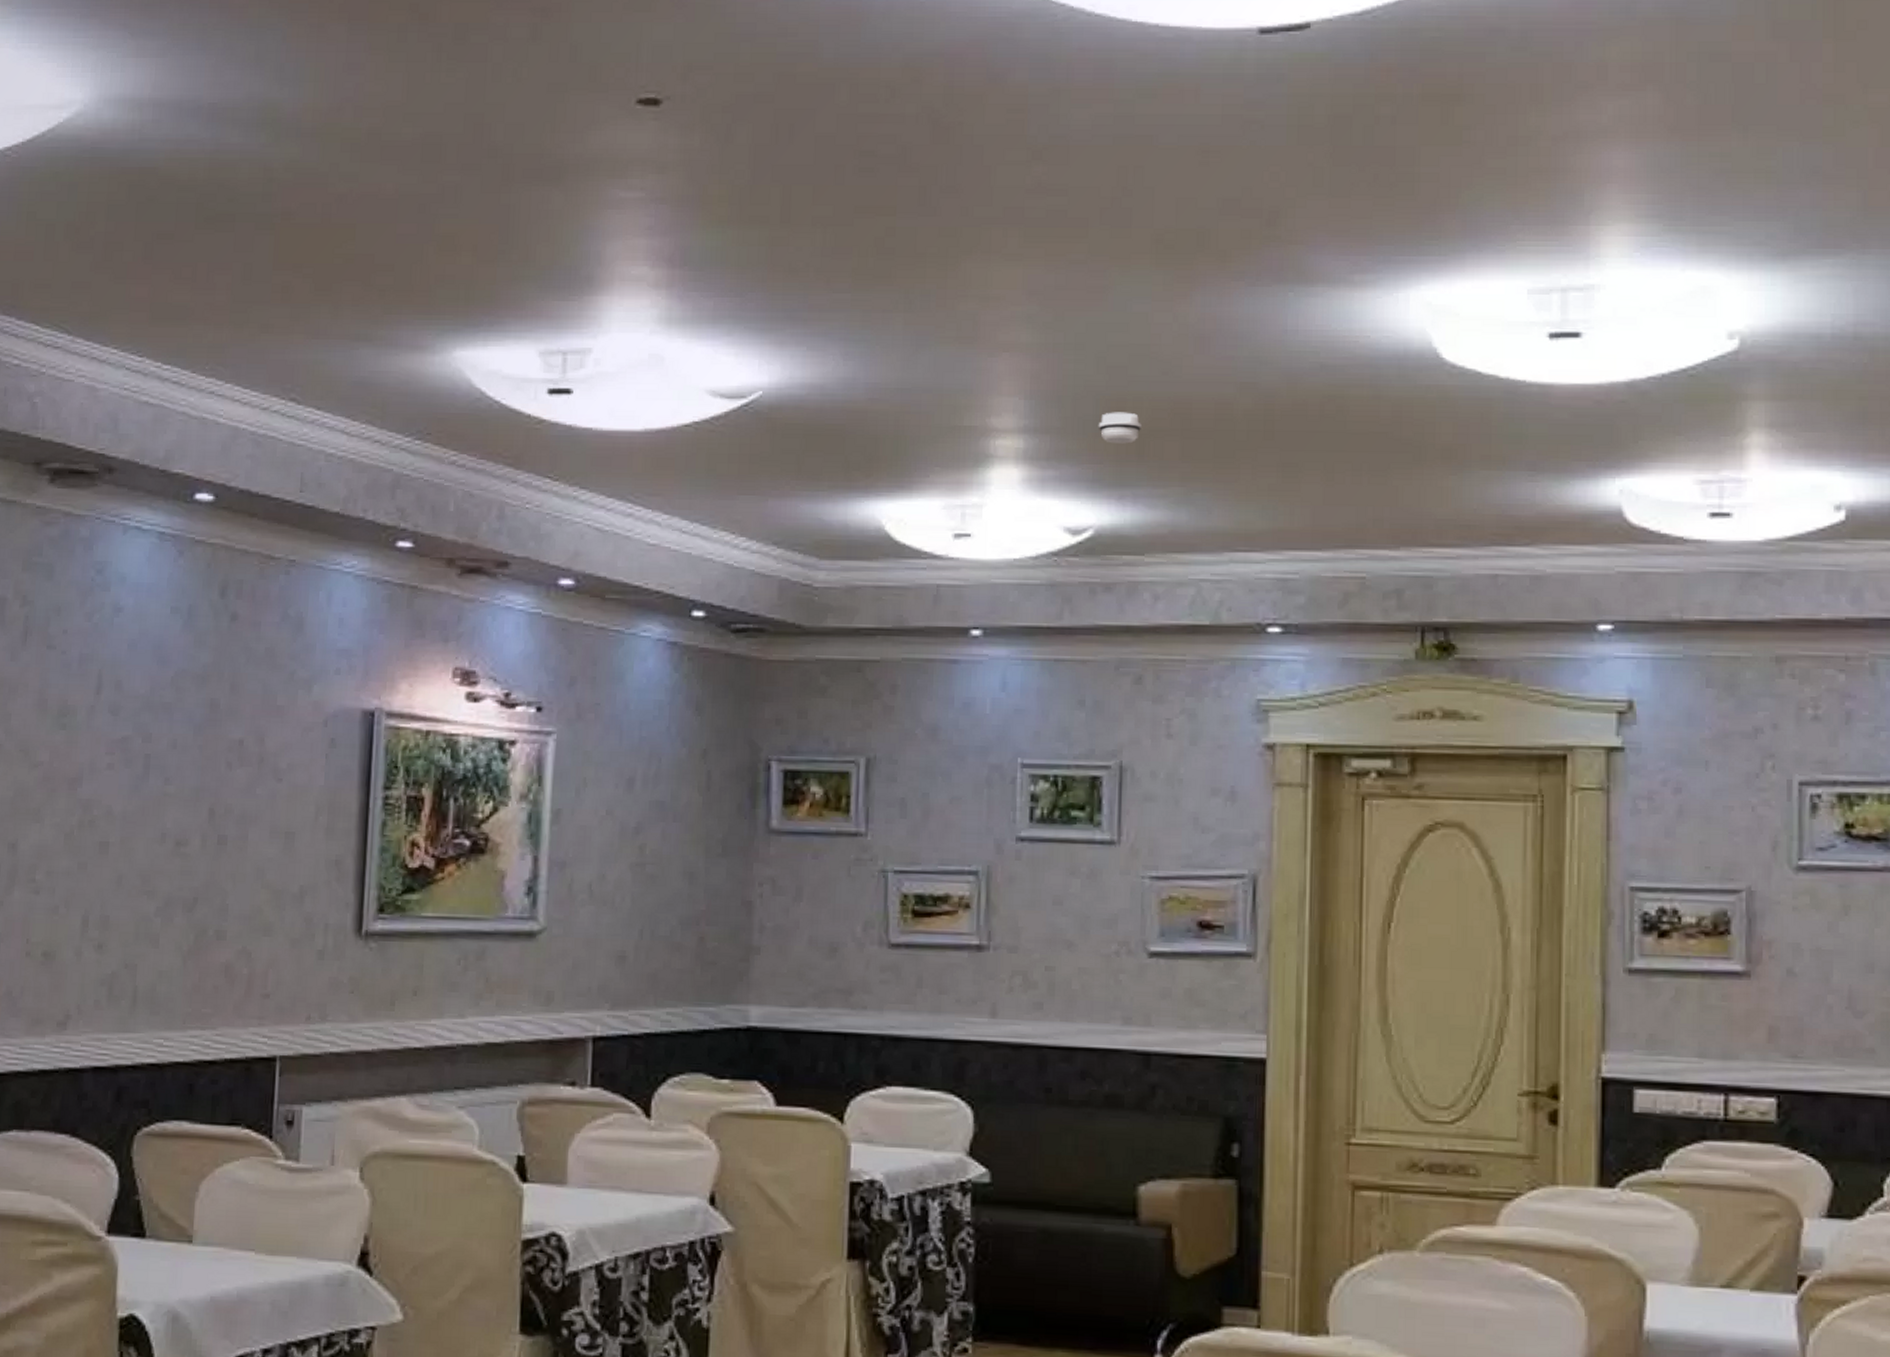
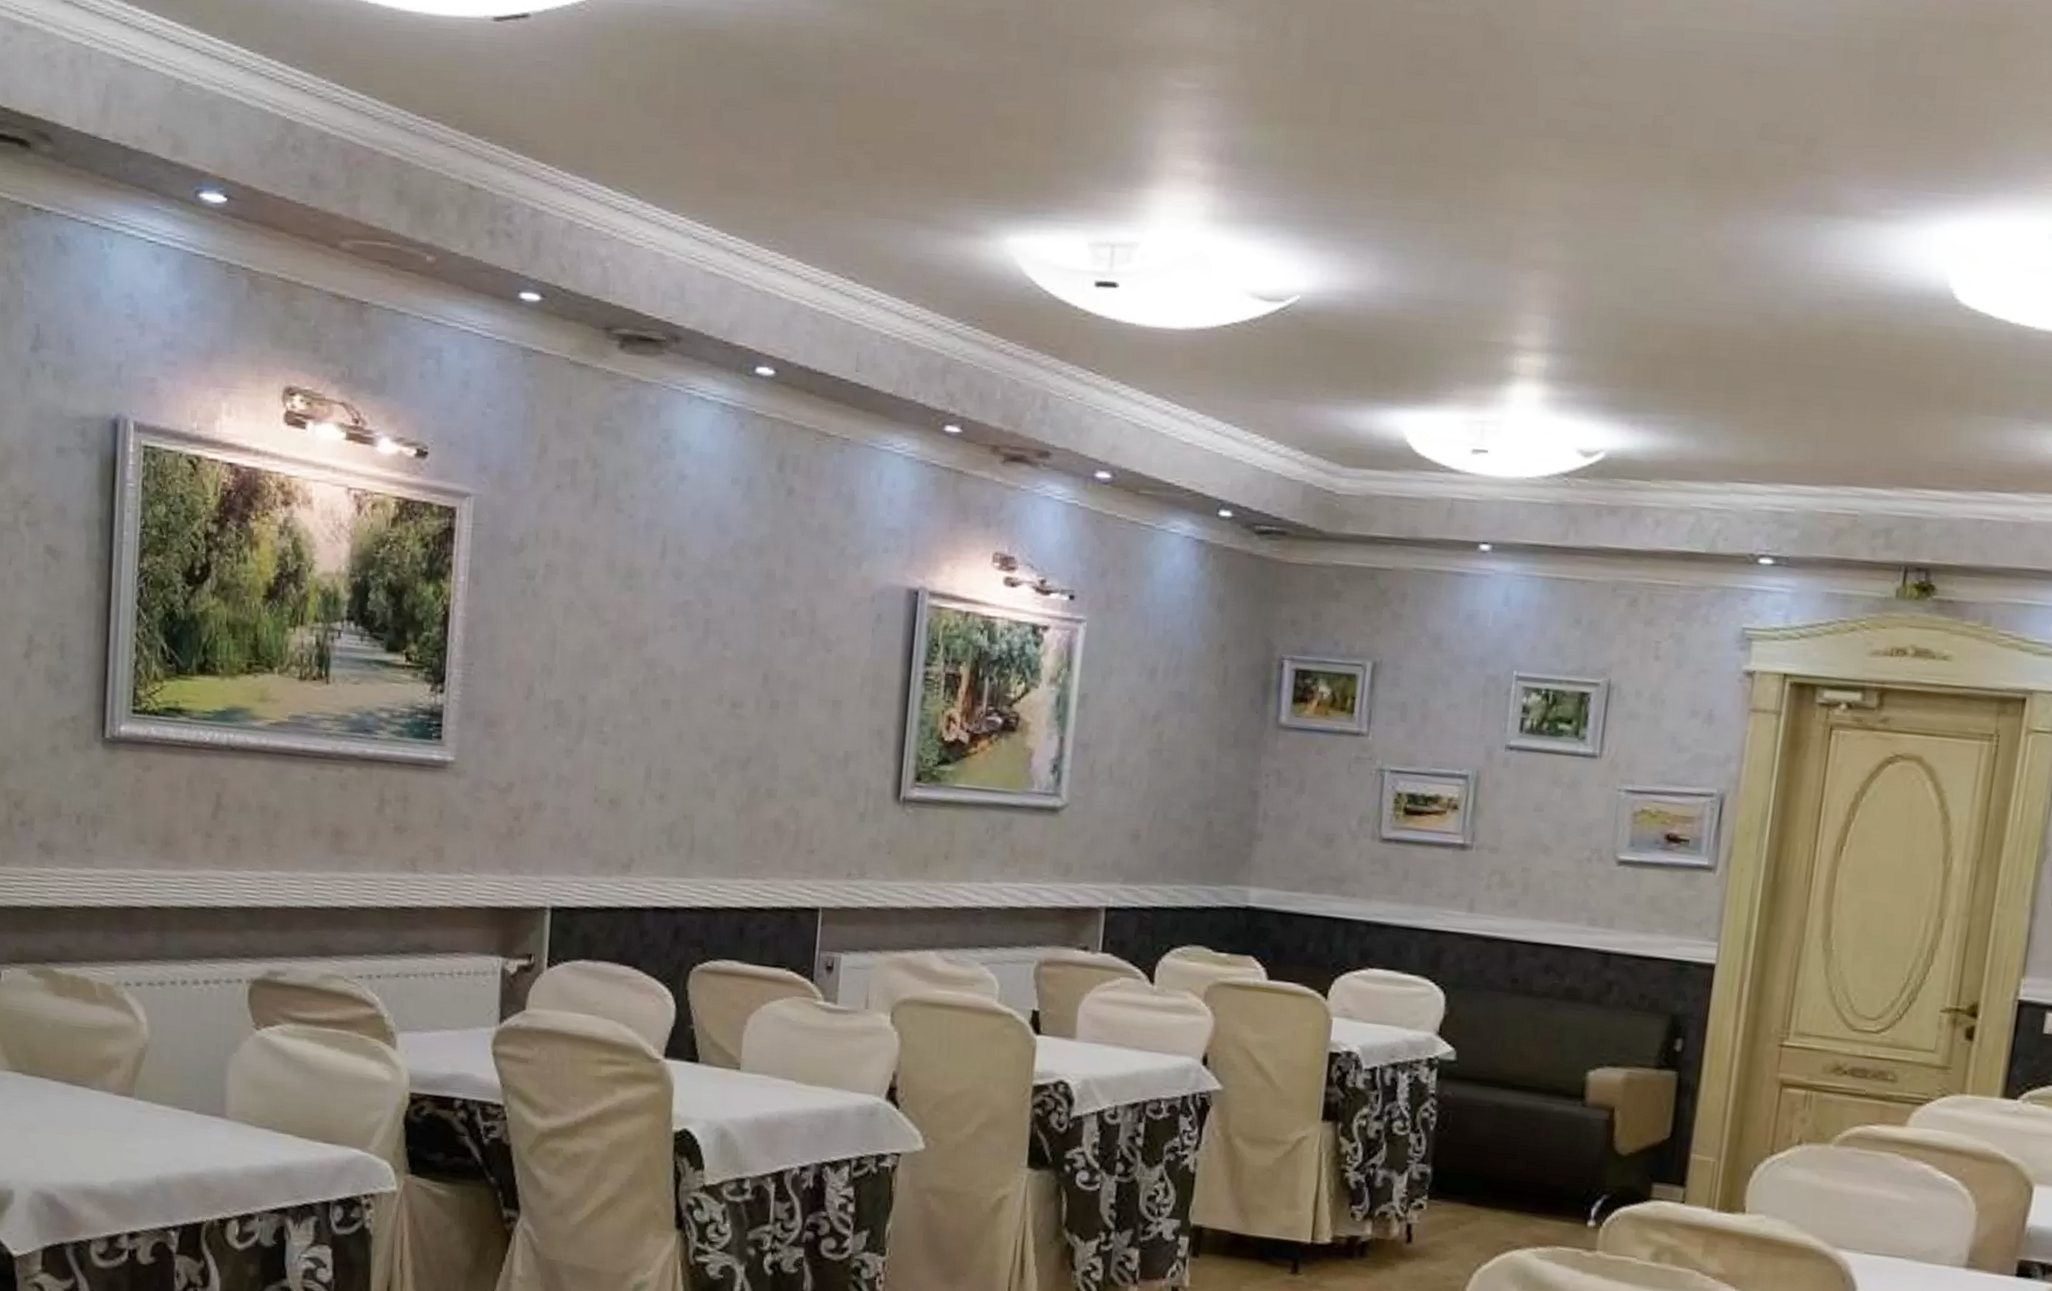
smoke detector: present [1099,412,1141,444] -> none [1619,336,1661,369]

